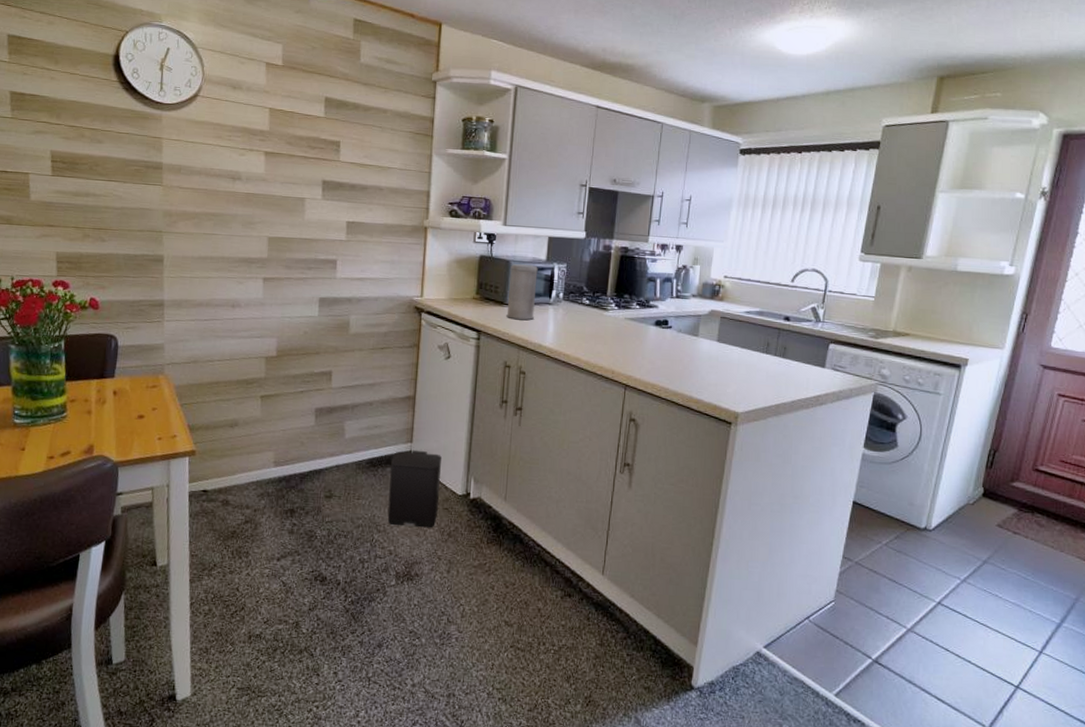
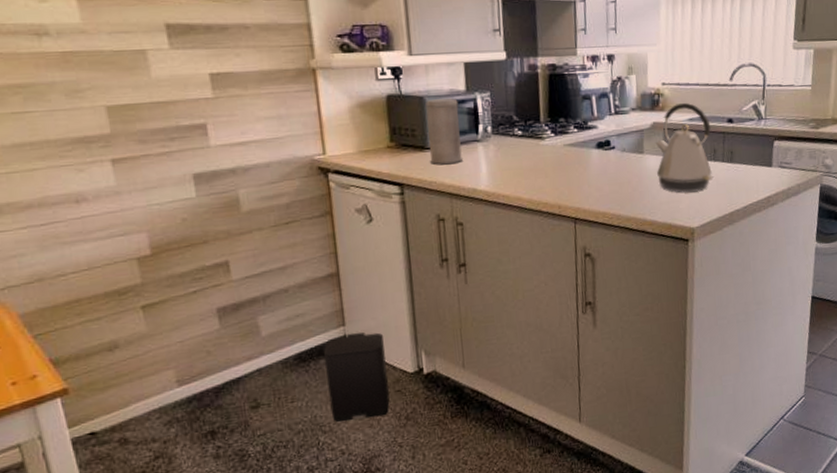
kettle: none [709,296,767,379] -> present [656,102,714,193]

